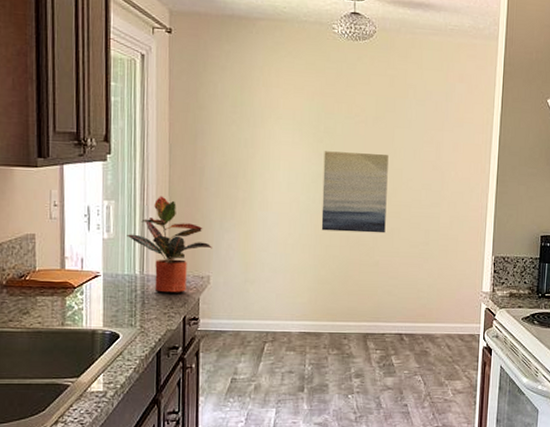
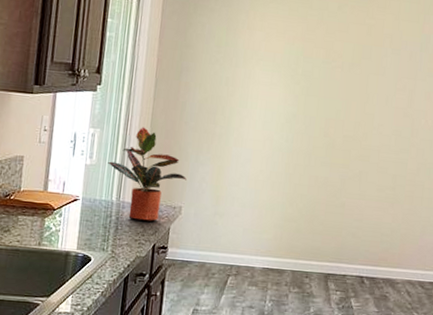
wall art: present [321,151,389,234] -> none [291,93,362,176]

